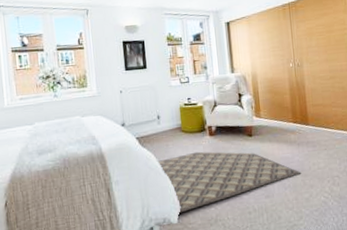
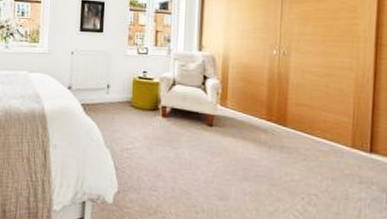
rug: present [156,151,301,213] -> none [99,131,267,194]

